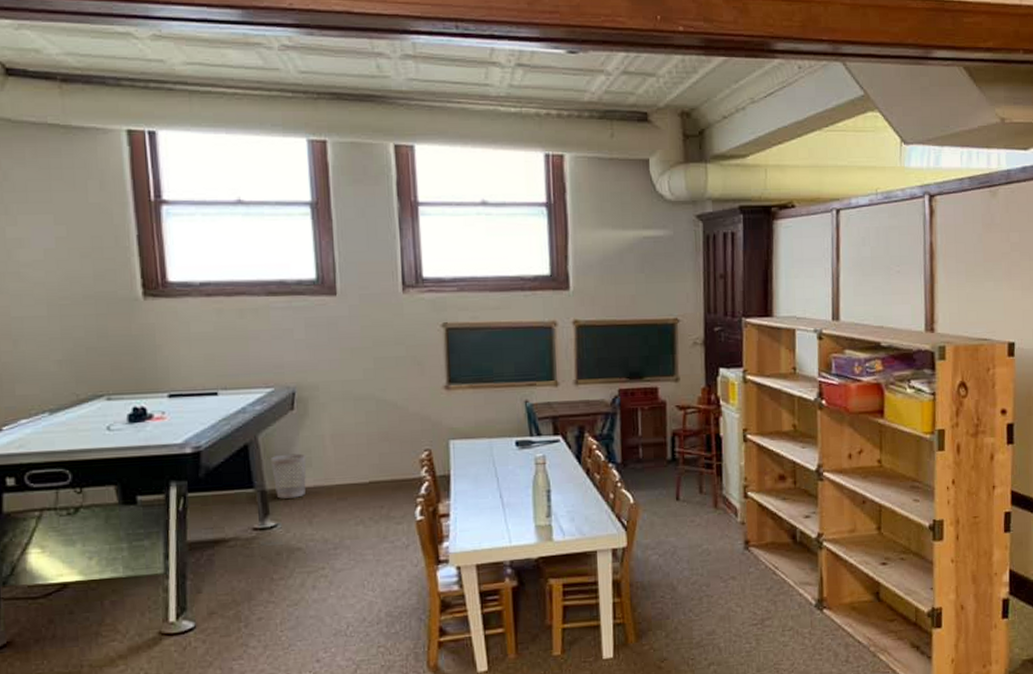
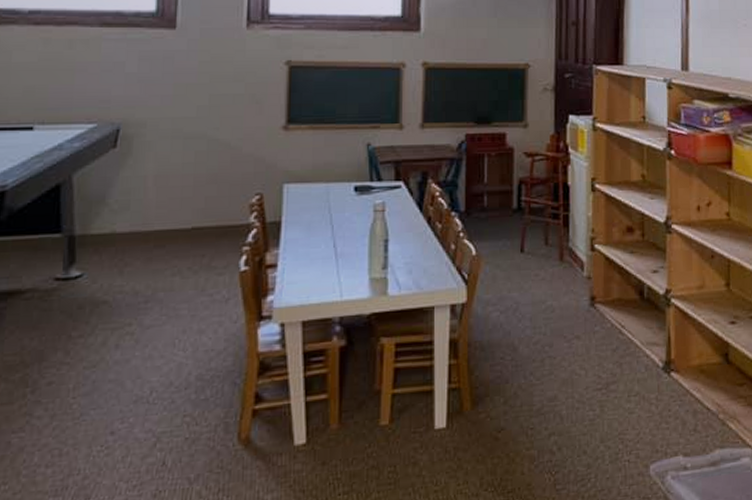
wastebasket: present [271,453,307,499] -> none [84,195,125,245]

